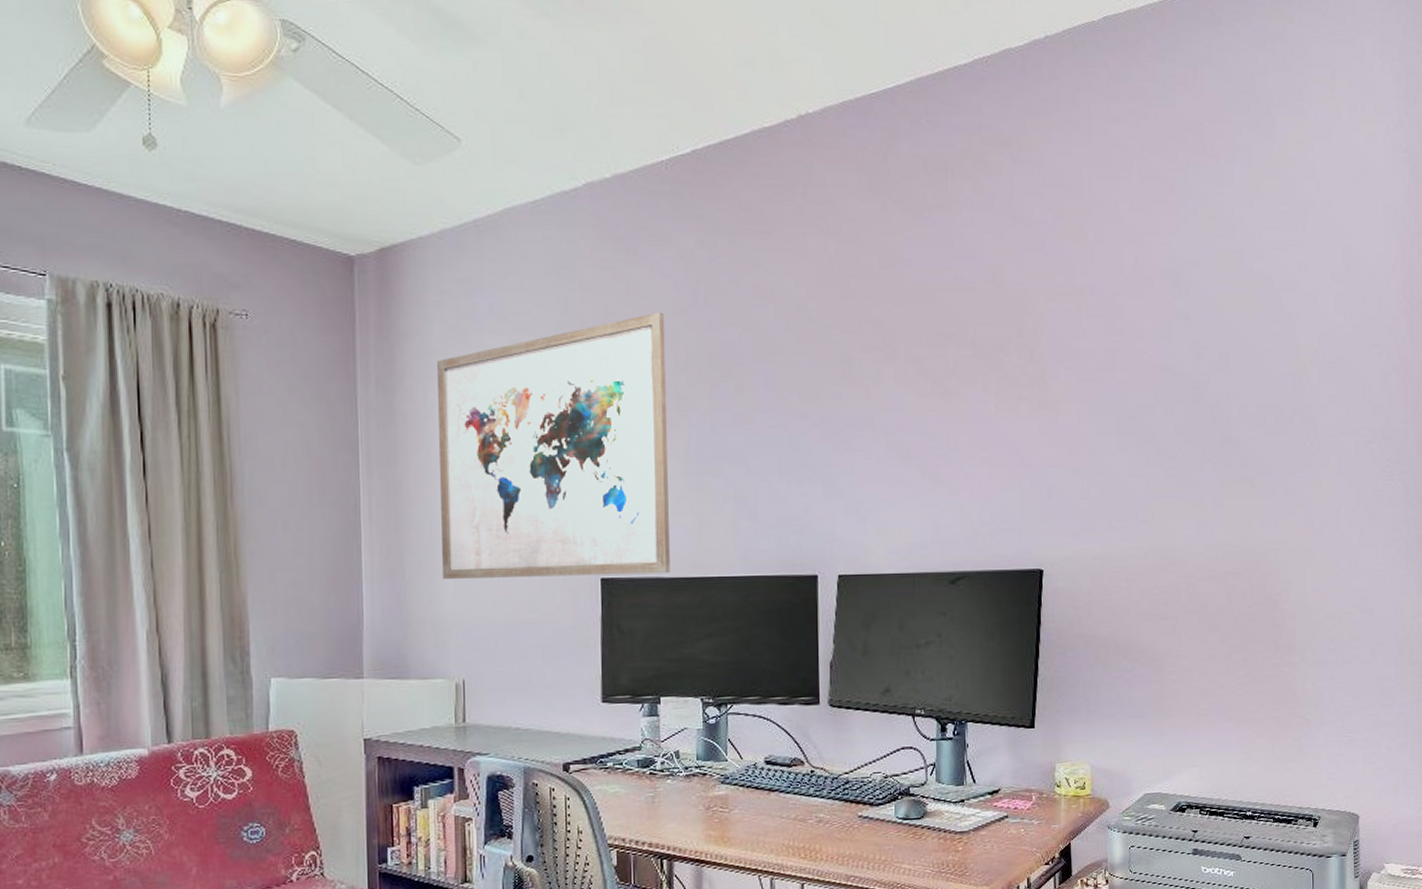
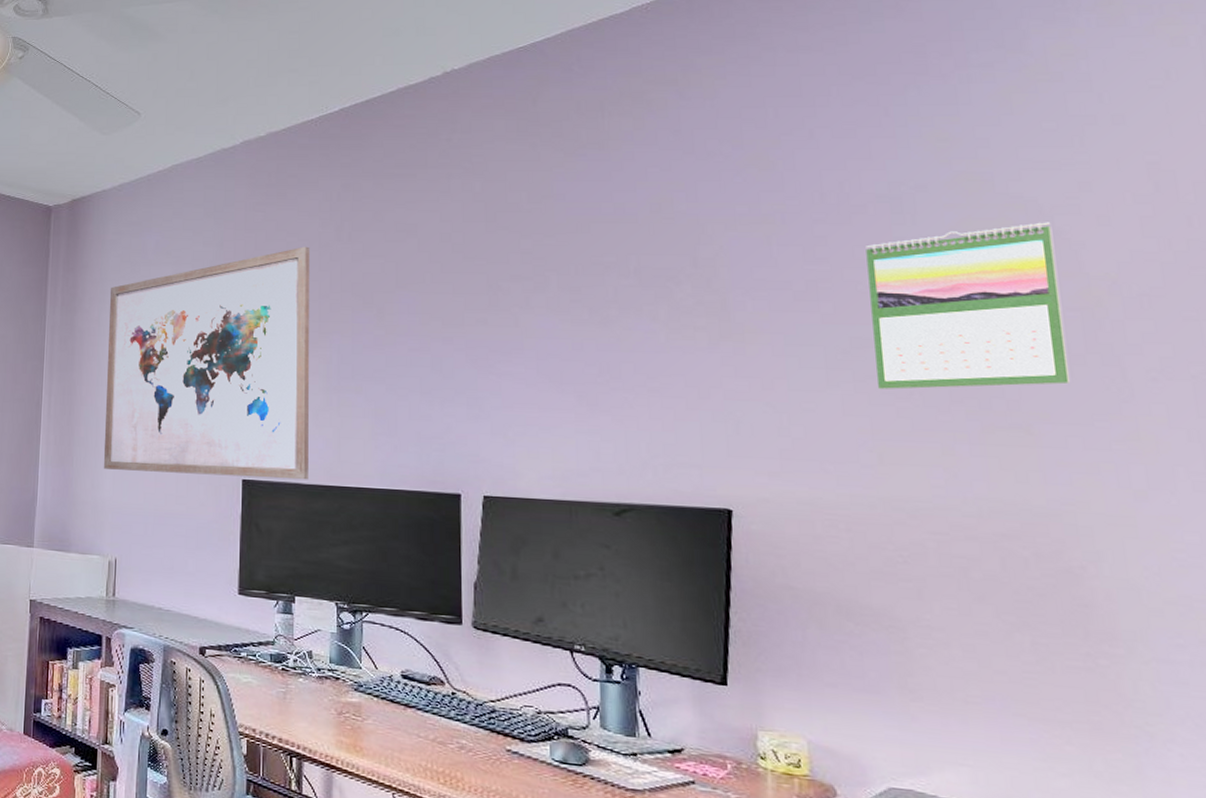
calendar: none [1151,297,1281,452] -> present [865,222,1070,390]

